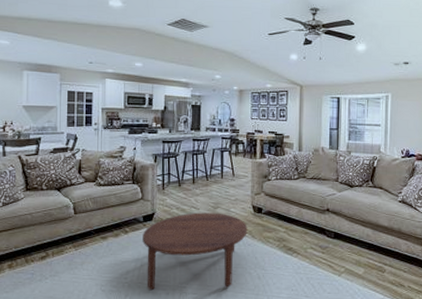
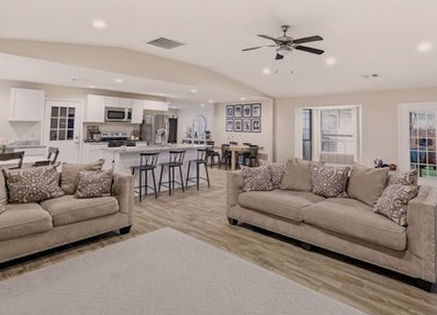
coffee table: present [143,212,248,291] -> none [119,225,223,307]

